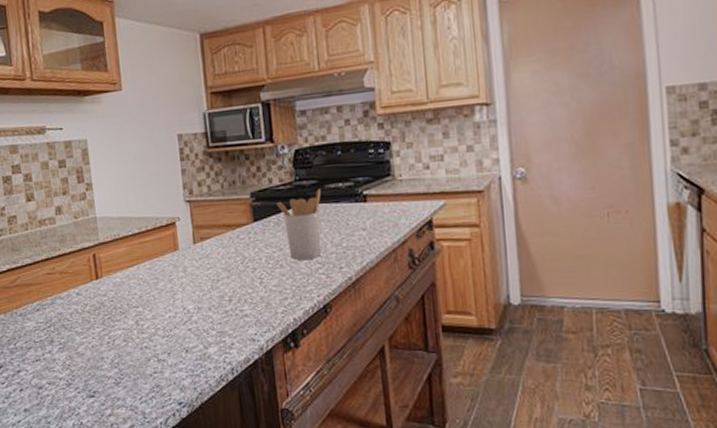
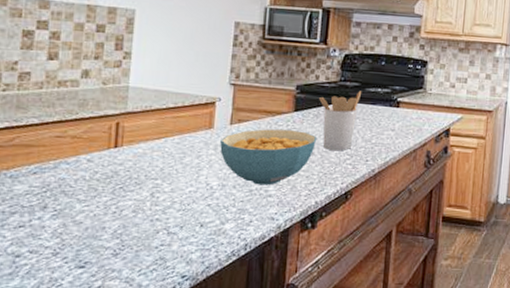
cereal bowl: none [187,241,283,305] -> present [220,129,318,186]

